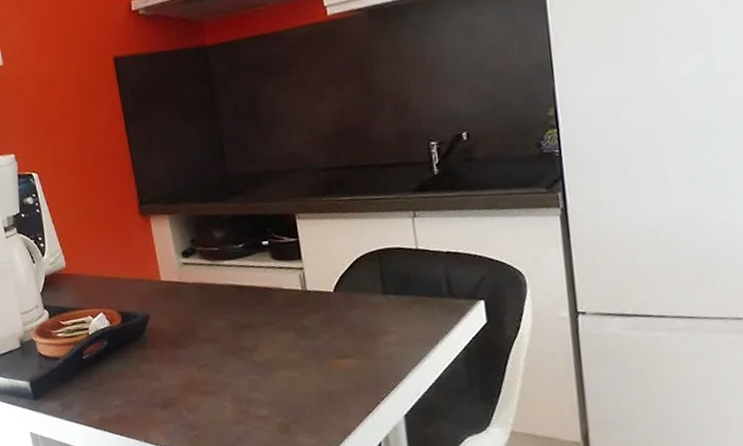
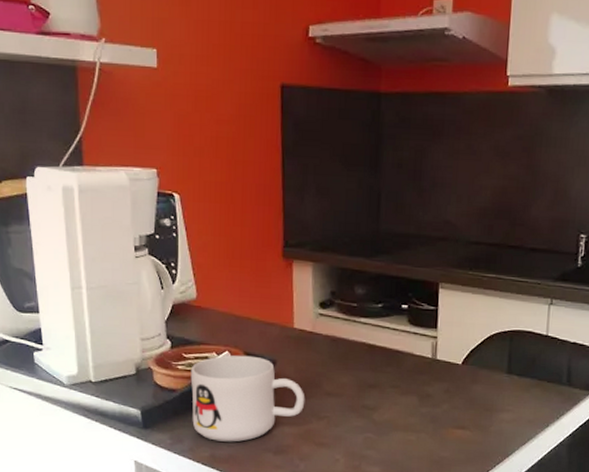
mug: none [70,314,184,403] -> present [190,355,305,442]

